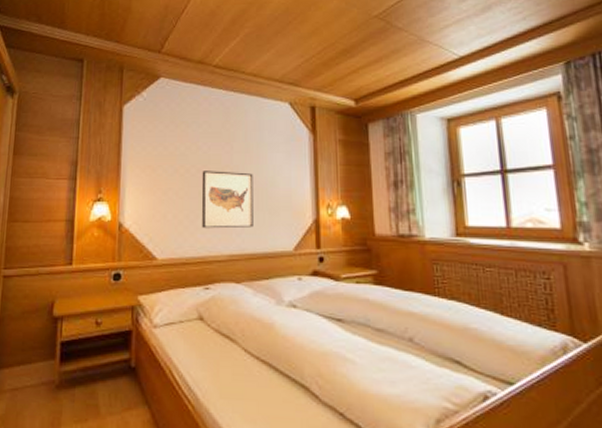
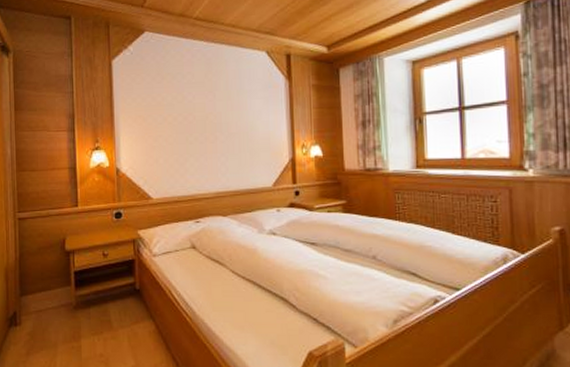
wall art: present [201,171,253,229] -> none [188,118,237,170]

